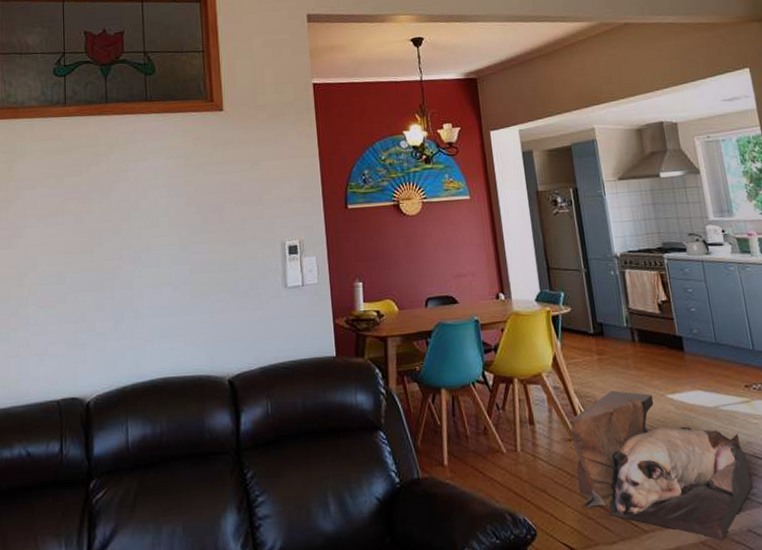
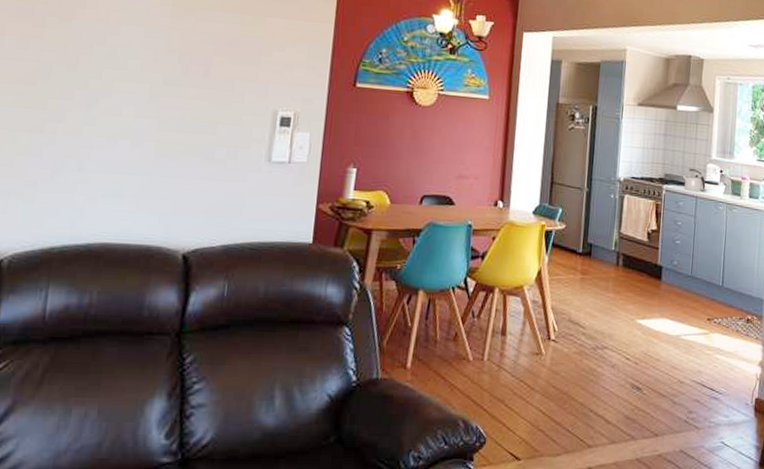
dog bed: present [569,390,752,540] -> none [536,311,694,458]

